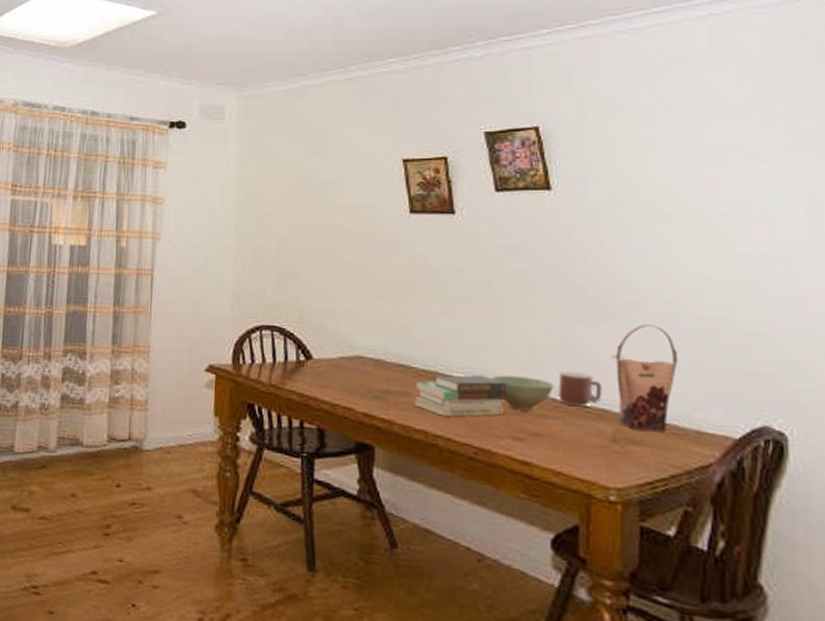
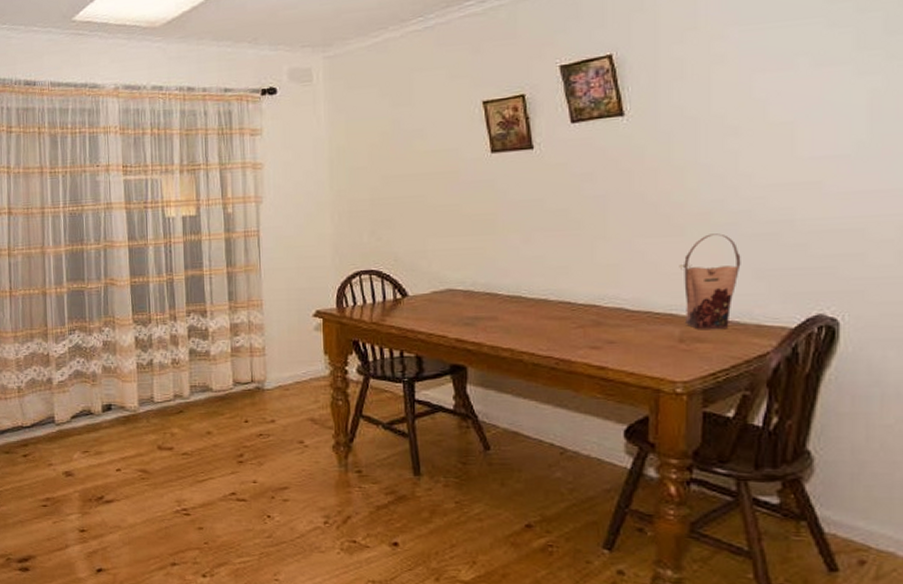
books: present [414,375,507,417] -> none [501,295,585,335]
bowl: present [492,375,554,412] -> none [570,292,627,323]
mug: present [558,371,602,407] -> none [630,283,671,314]

